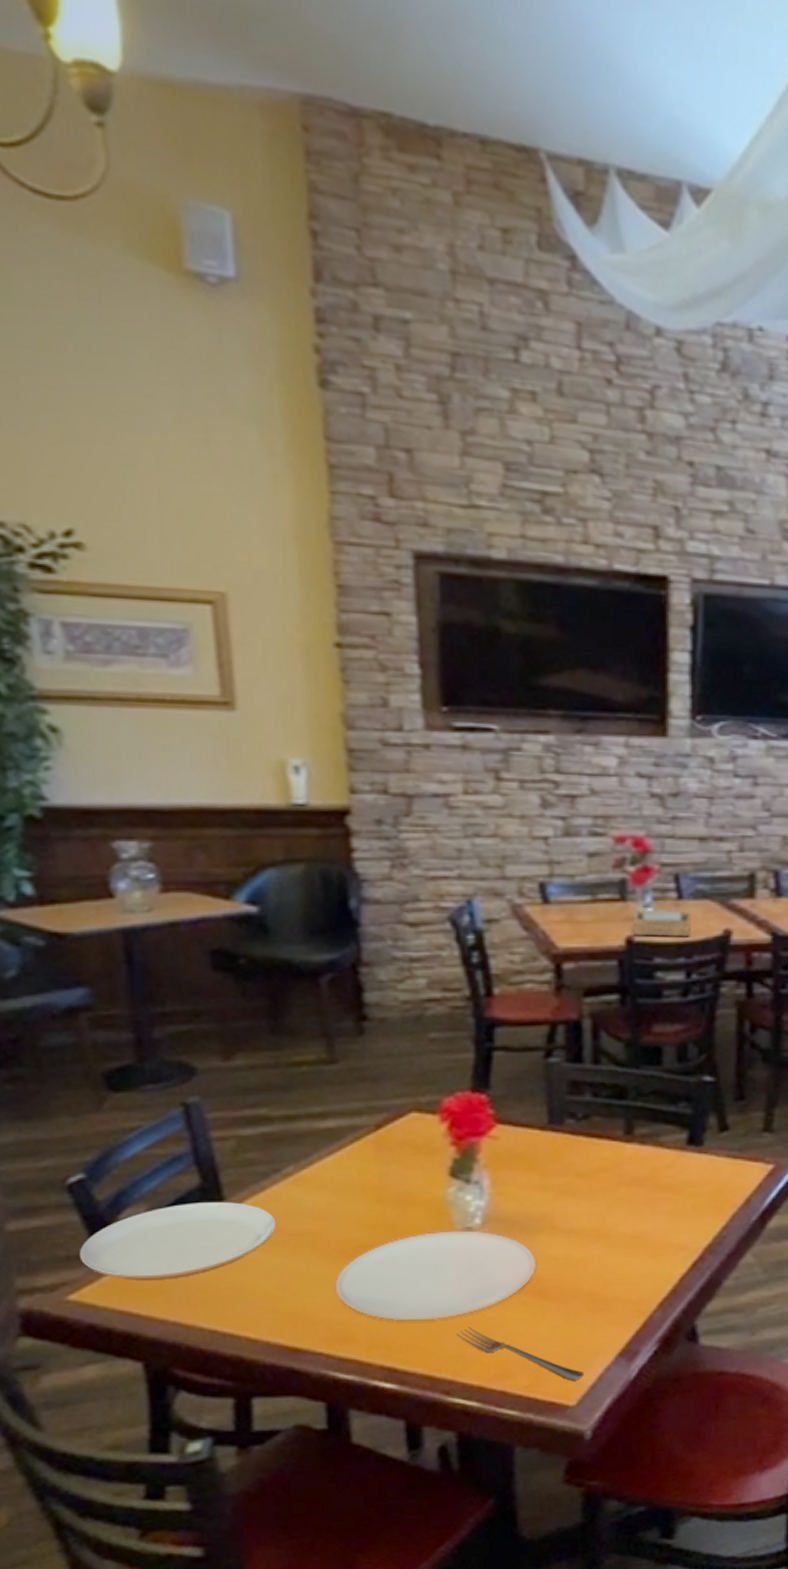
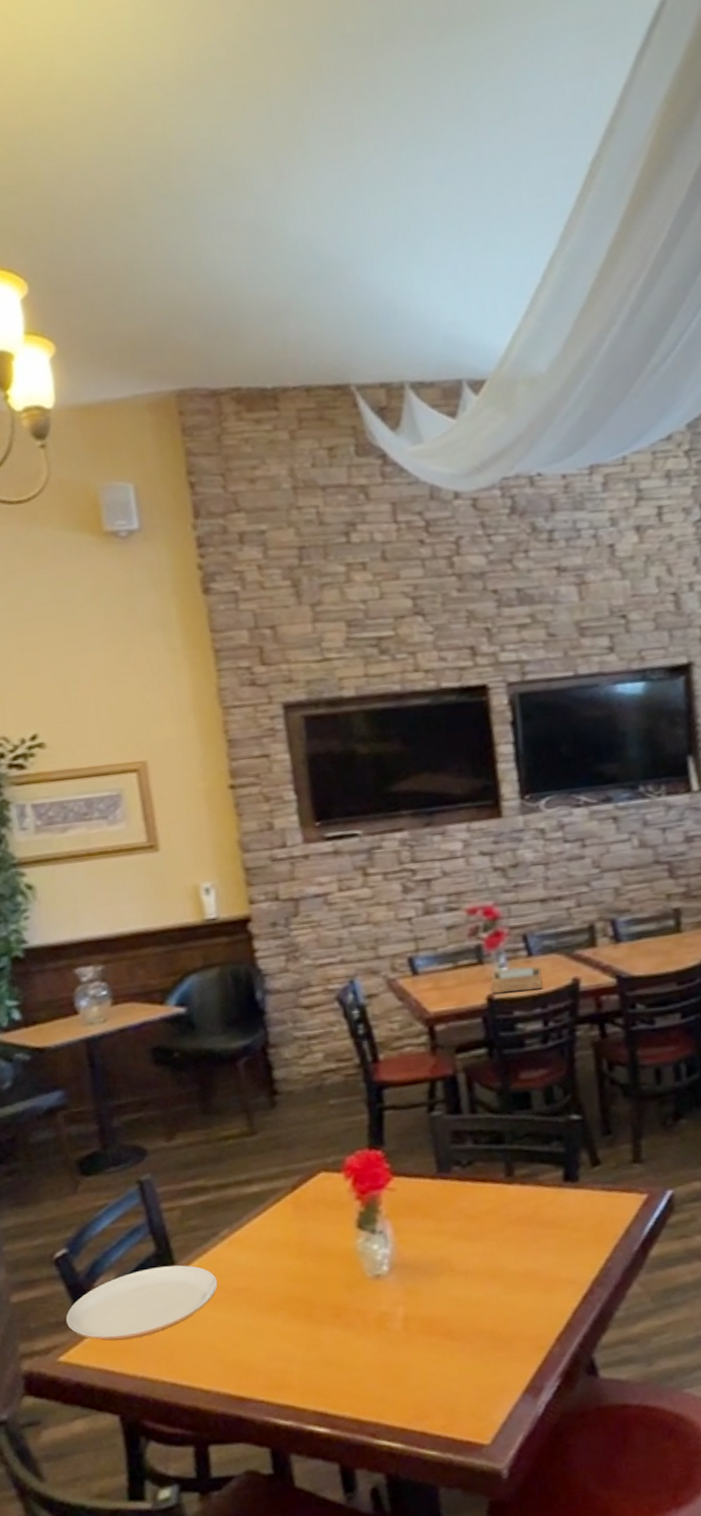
plate: present [335,1230,535,1321] -> none [269,1278,440,1368]
fork: present [457,1326,585,1381] -> none [377,1369,496,1419]

